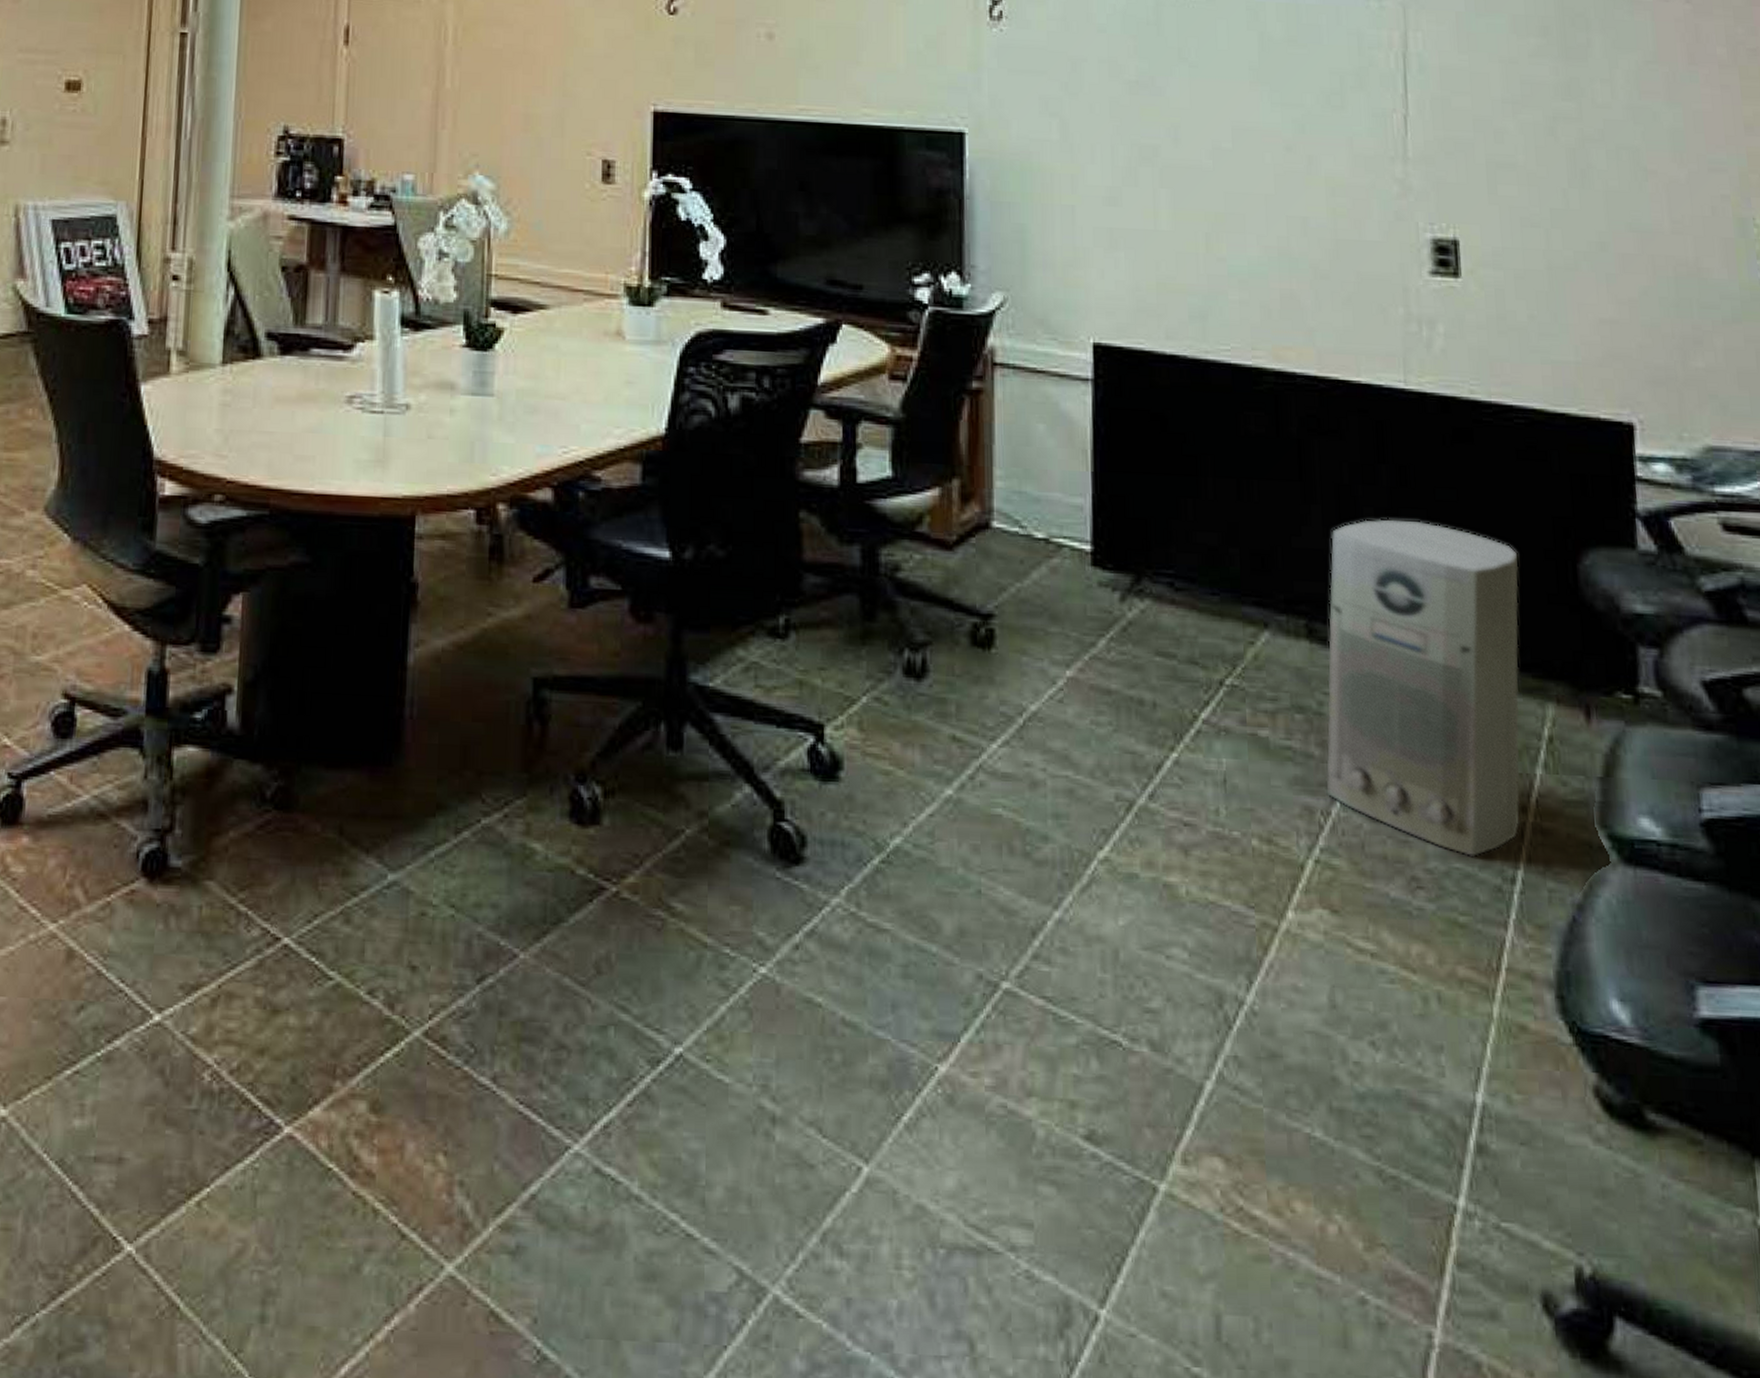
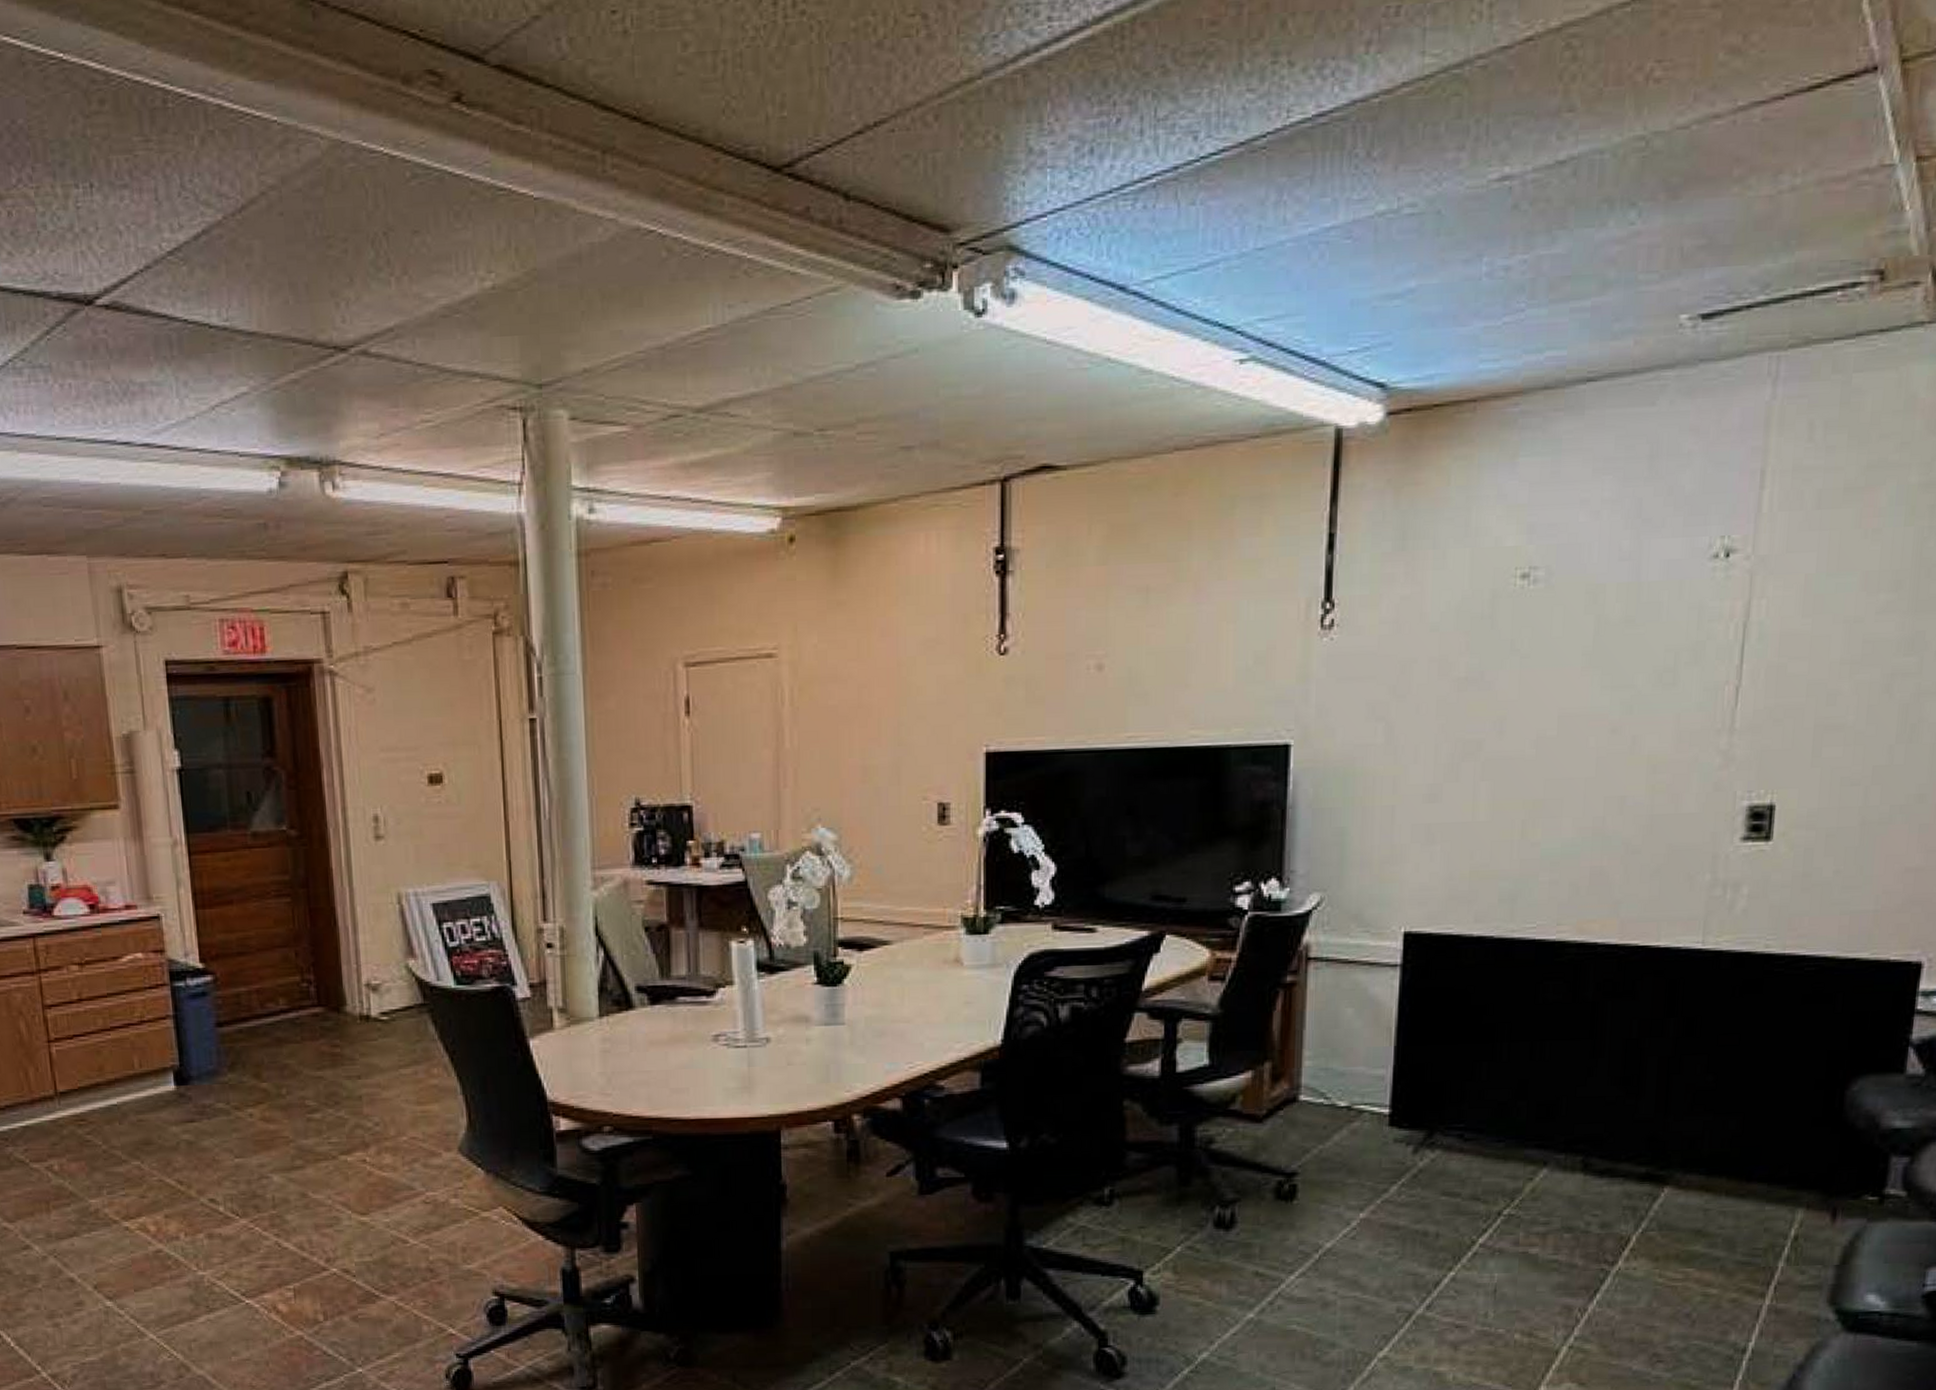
air purifier: present [1326,519,1521,858] -> none [1585,1064,1790,1336]

